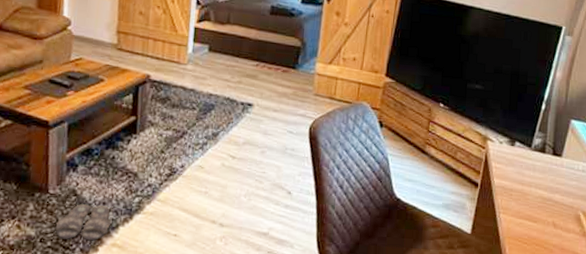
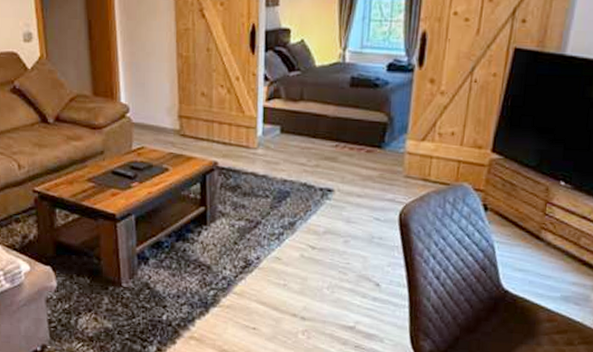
slippers: present [56,204,112,241] -> none [132,297,188,334]

